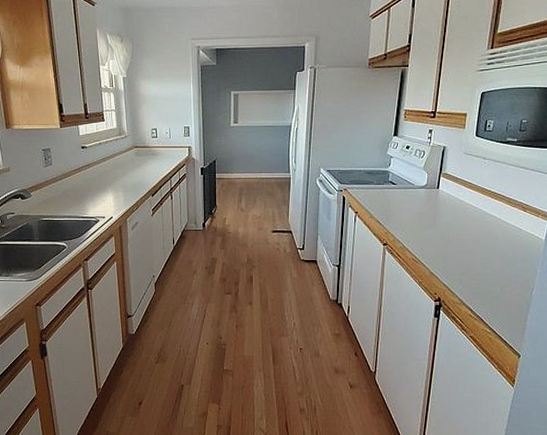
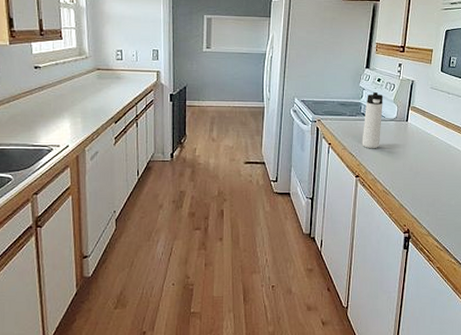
thermos bottle: none [389,160,412,217] -> present [362,92,383,149]

